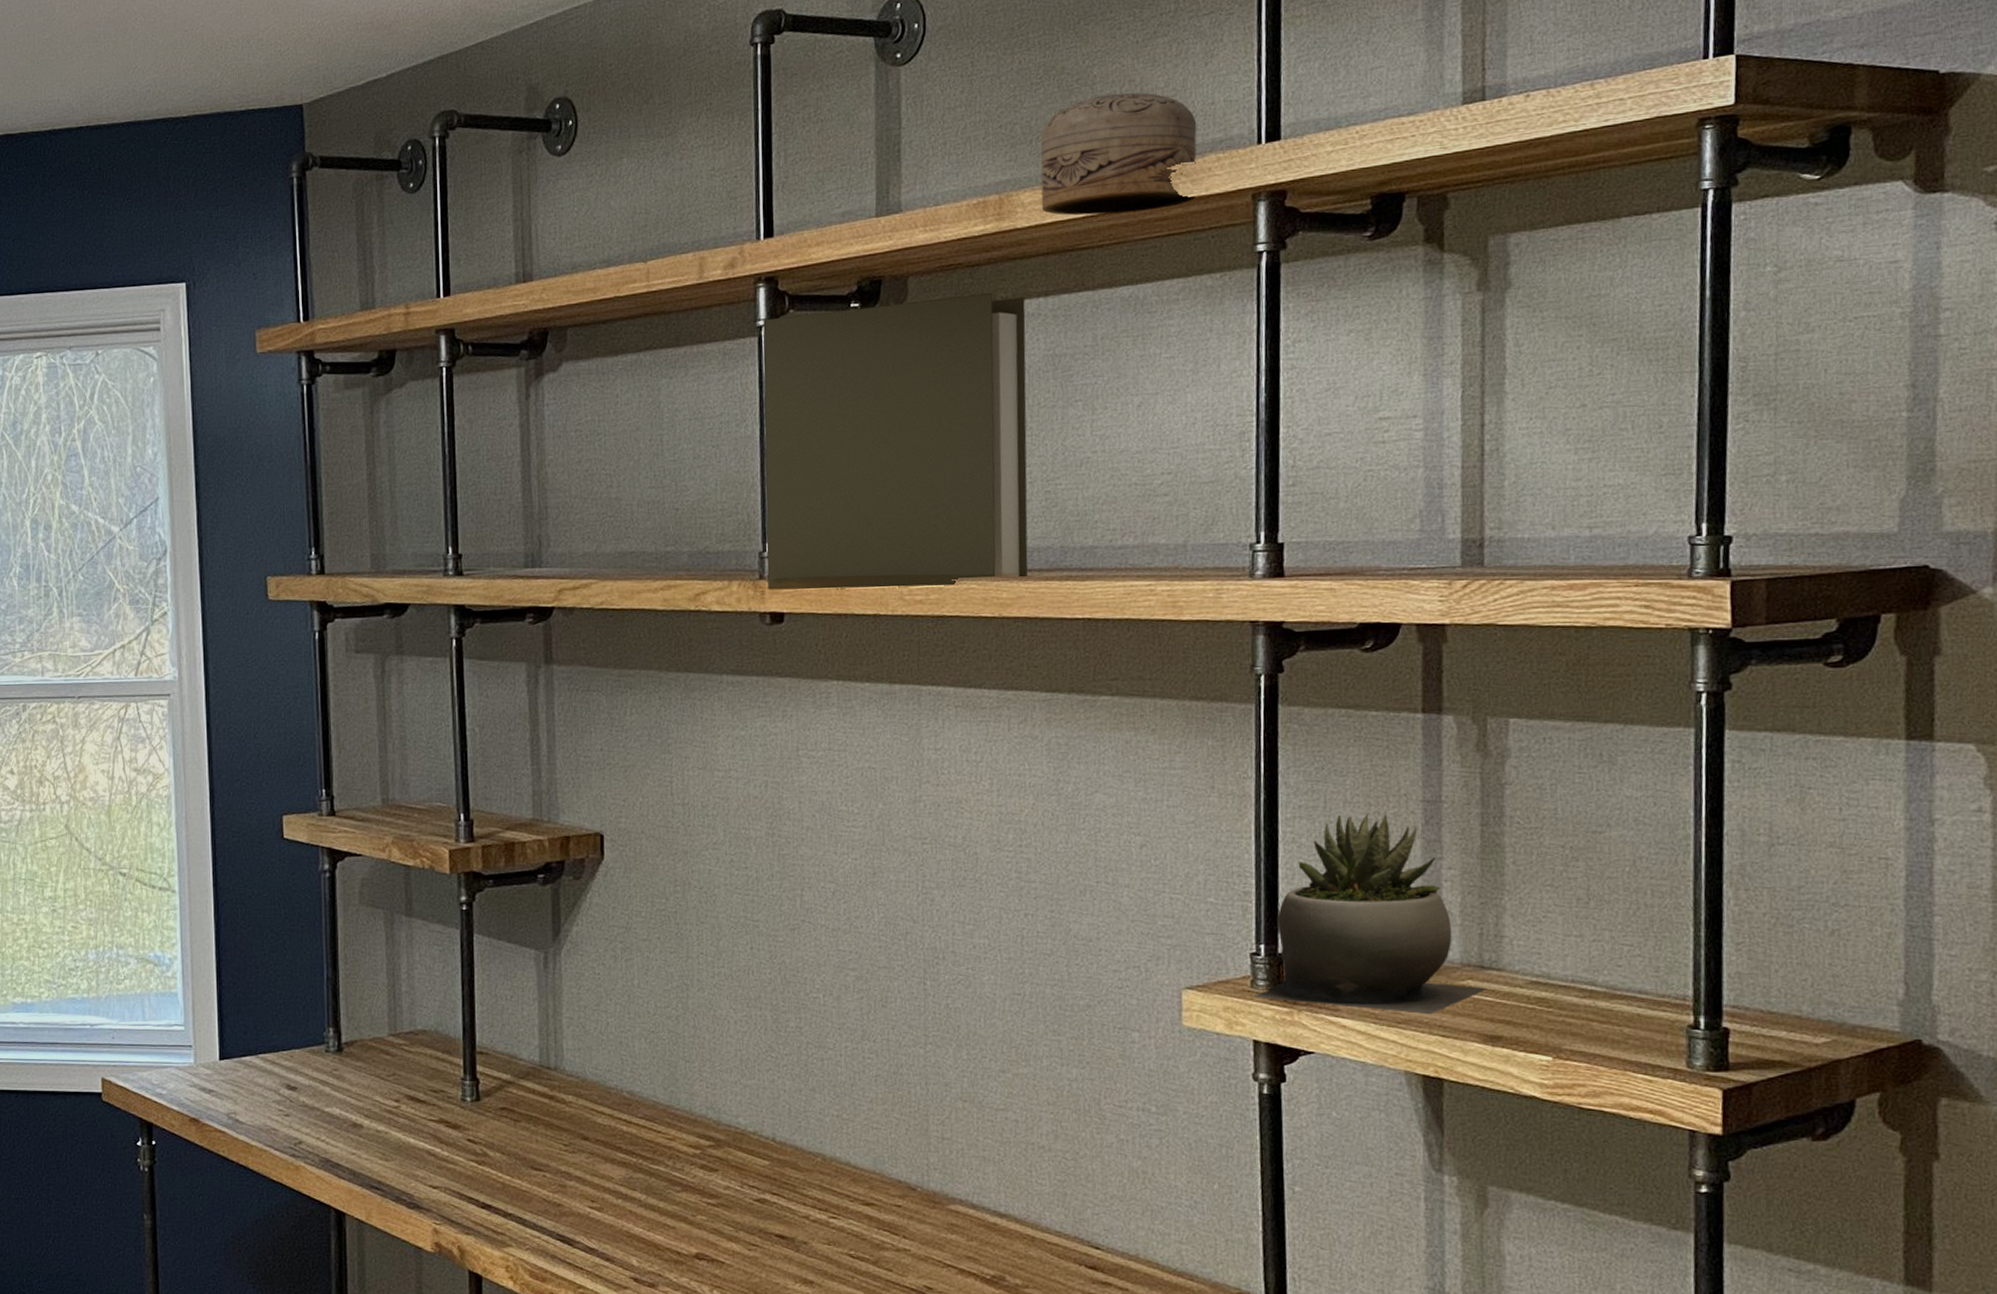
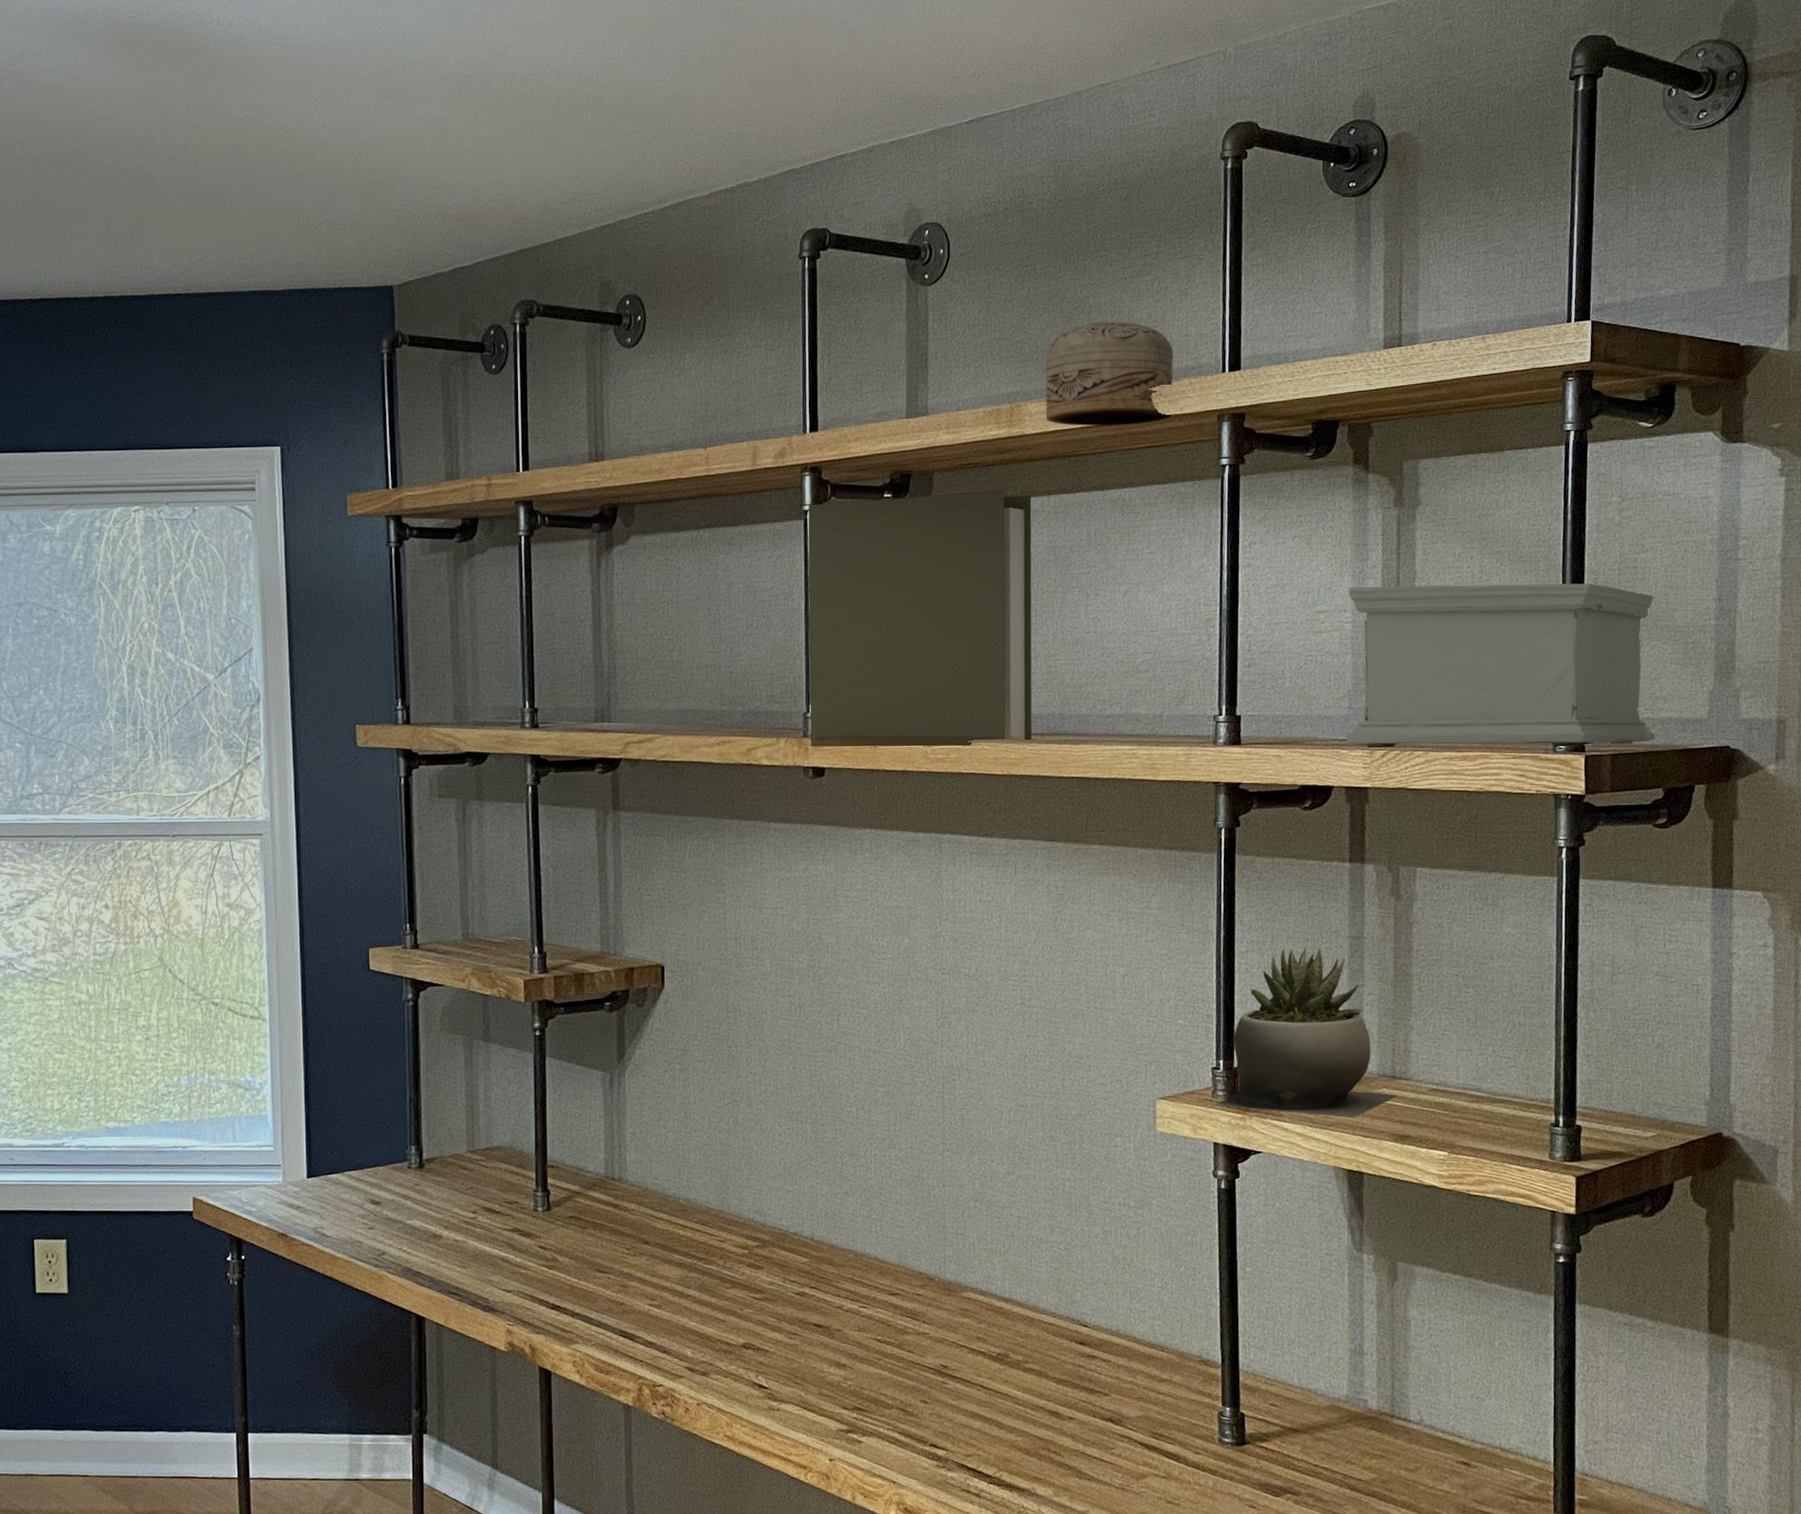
decorative box: none [1416,372,1826,577] -> present [1345,583,1655,748]

